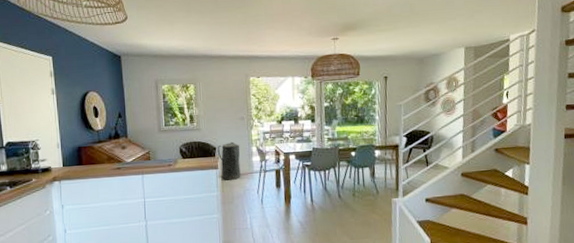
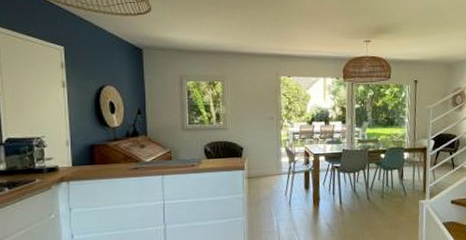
trash can: present [217,141,241,181] -> none [244,141,269,182]

